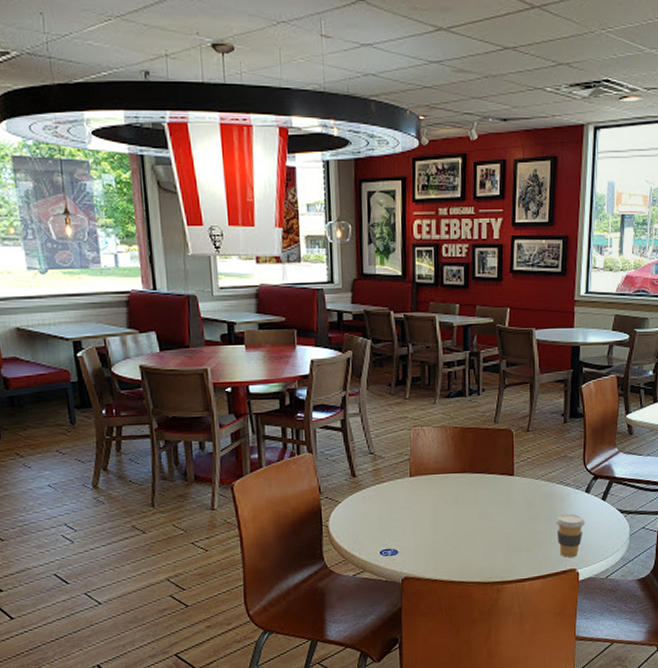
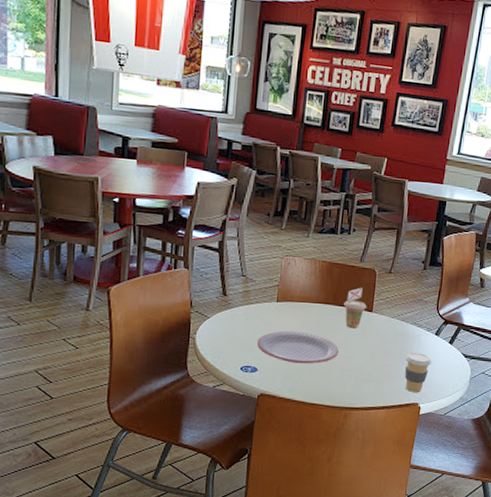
plate: none [394,505,483,541] -> present [256,330,339,364]
beverage cup: none [482,451,507,496] -> present [344,287,367,329]

